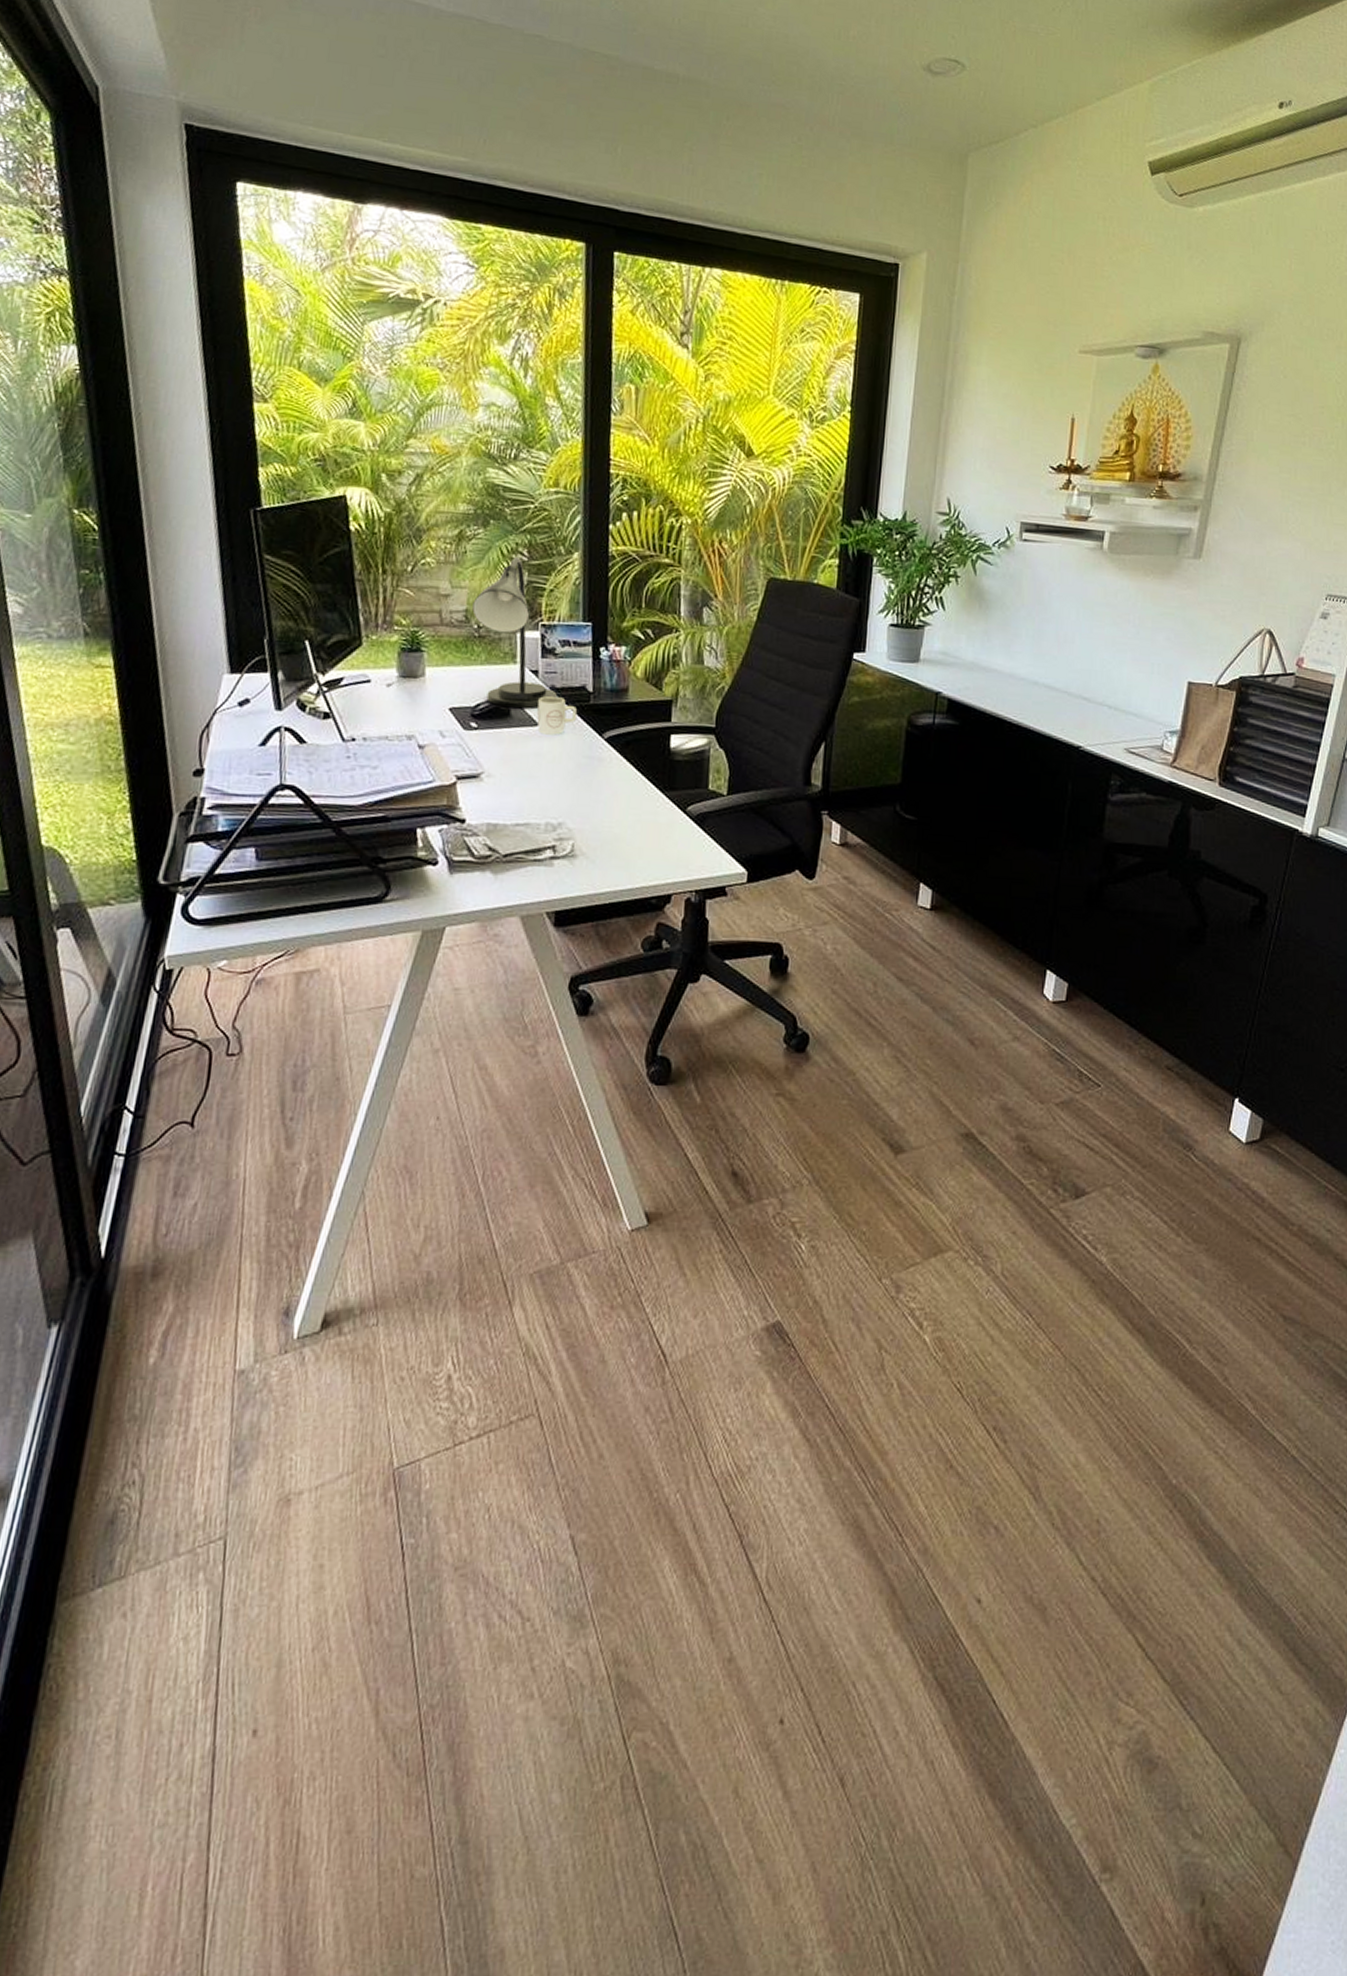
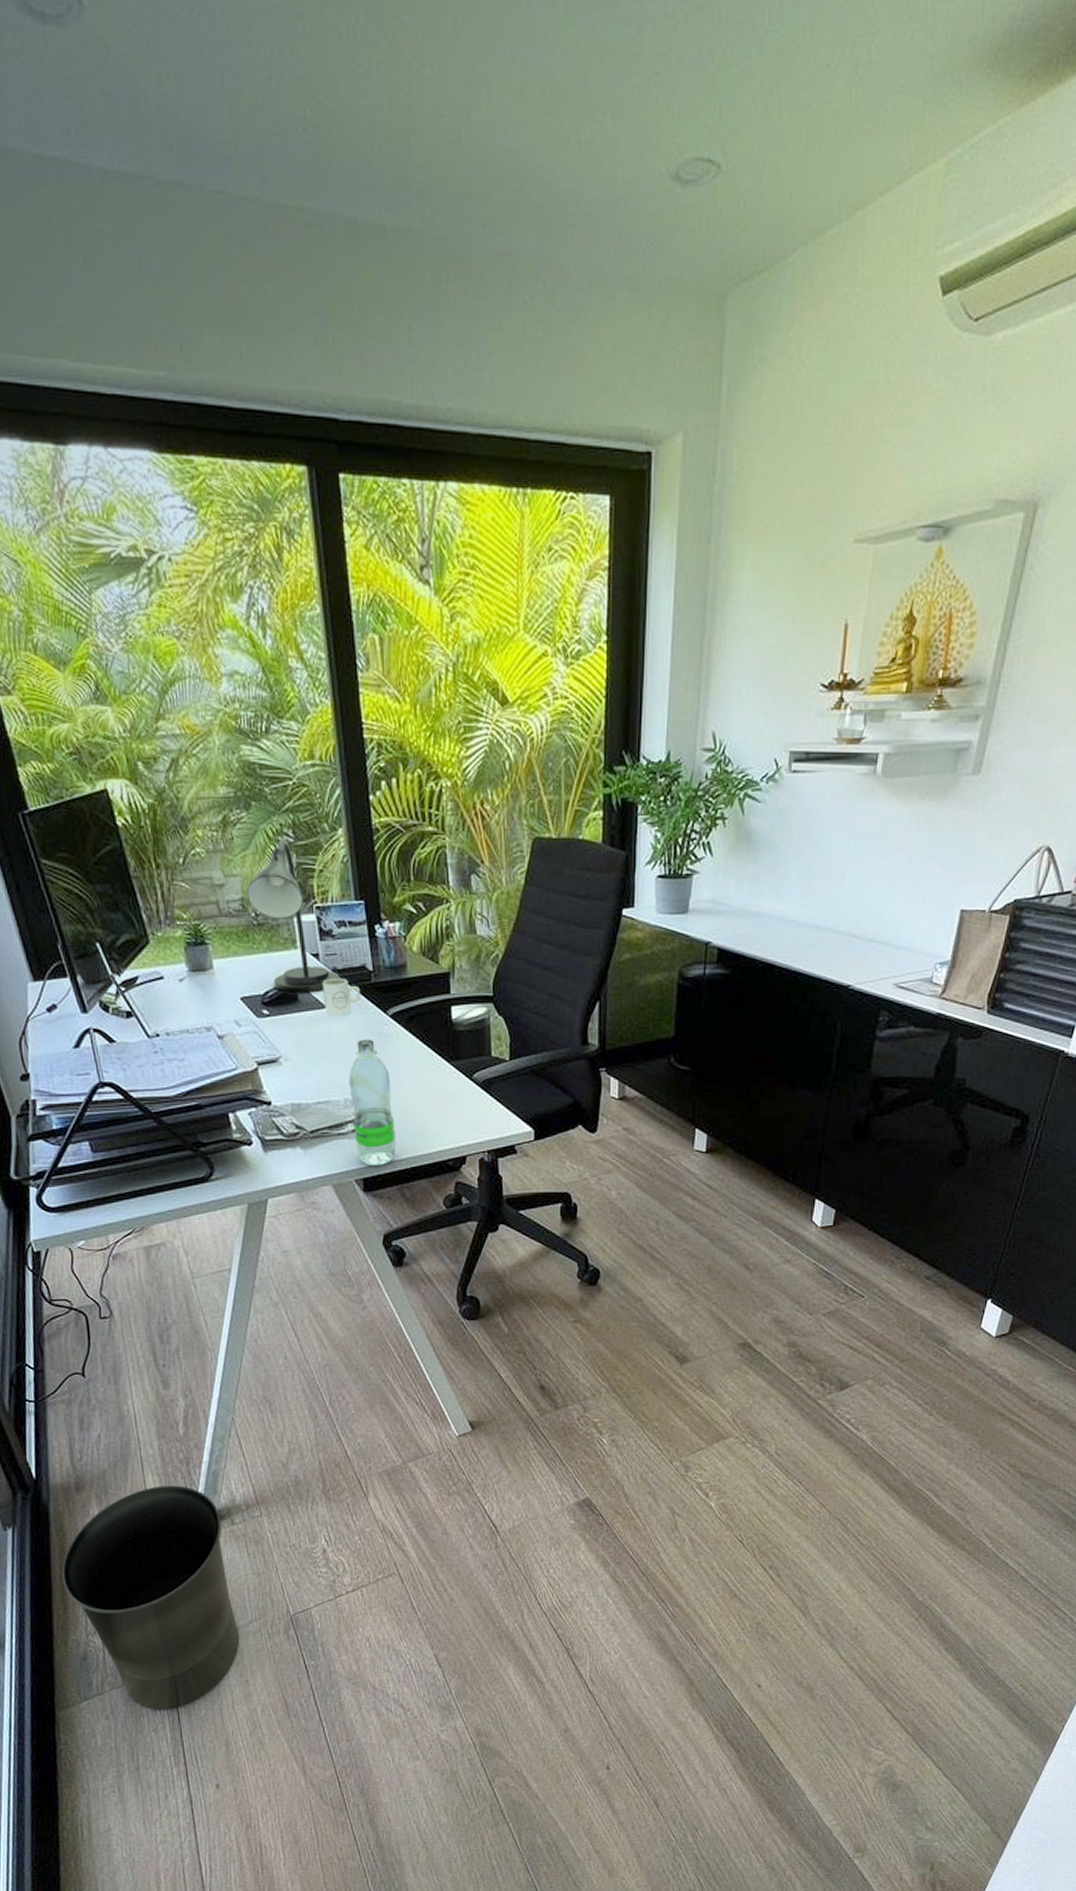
waste bin: none [107,1276,327,1607] -> present [61,1485,240,1710]
bottle: none [551,760,599,899] -> present [349,1039,396,1166]

